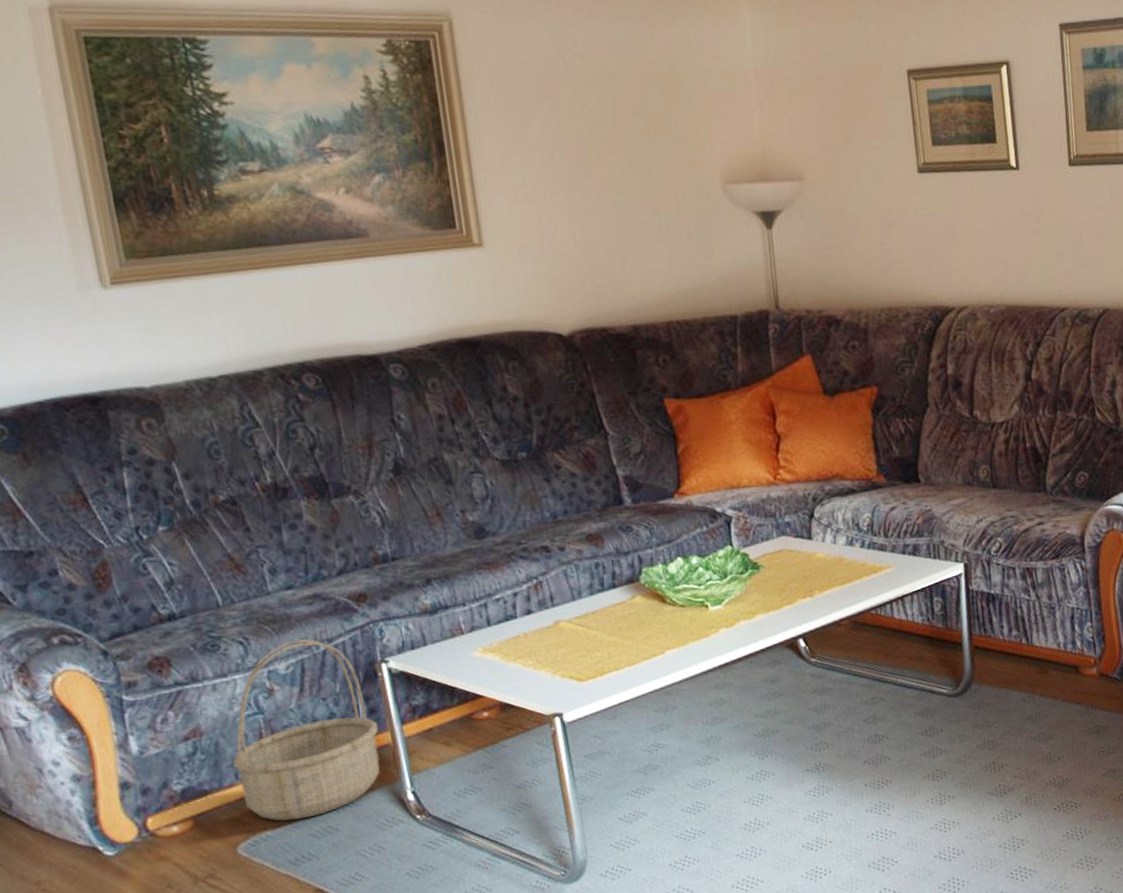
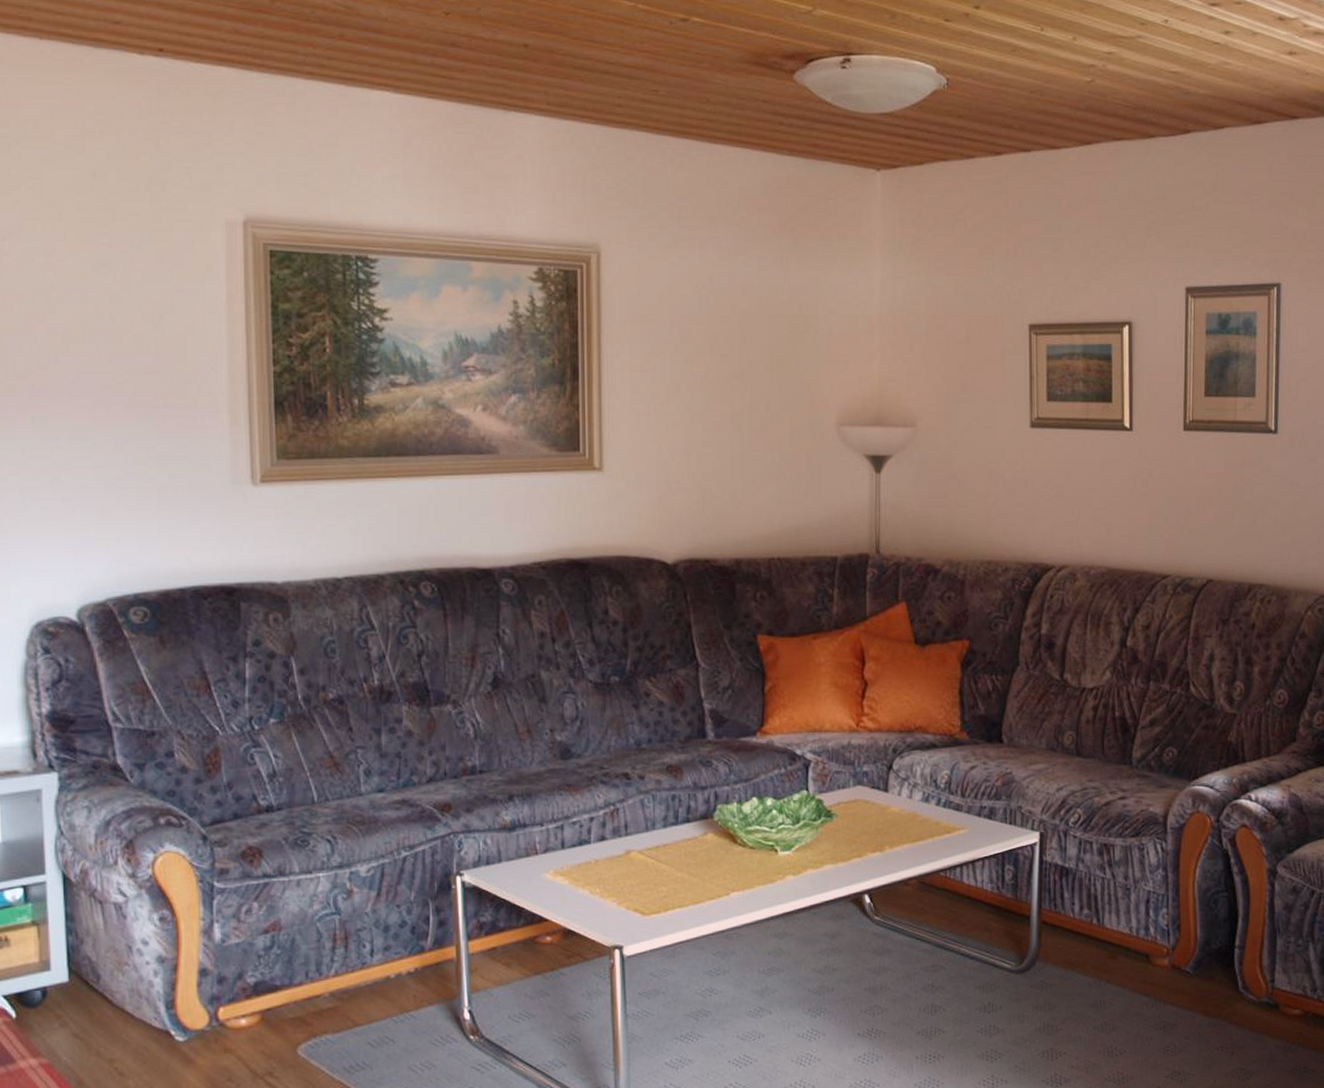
basket: present [233,639,380,821] -> none [305,843,445,1026]

